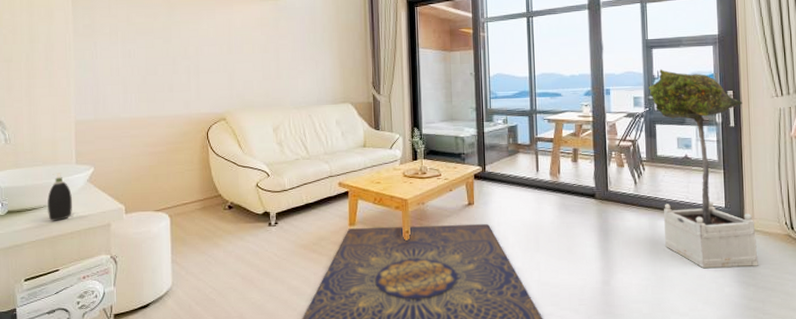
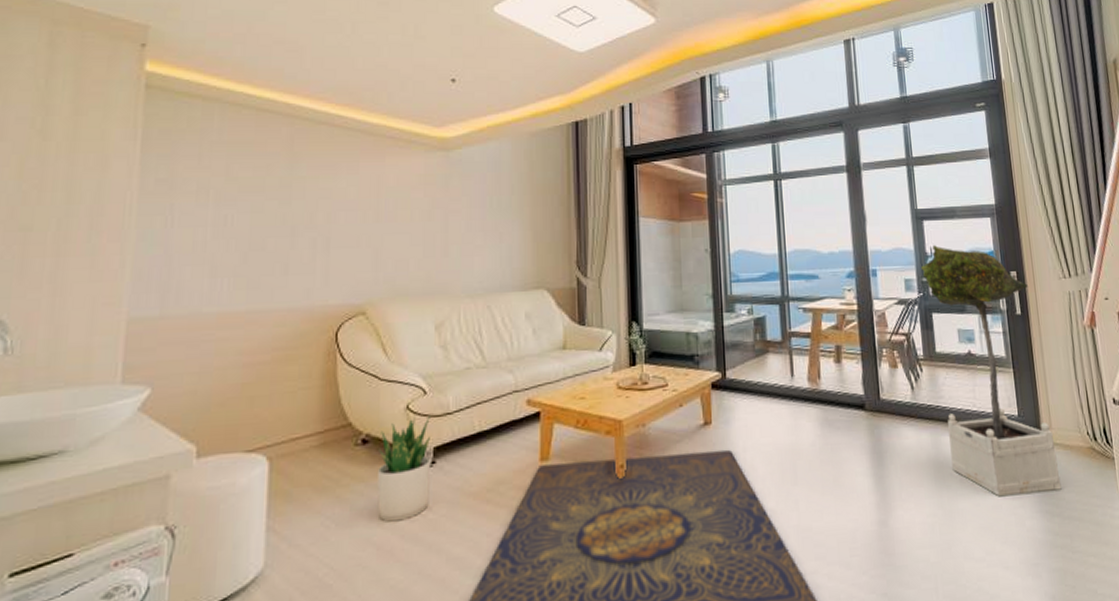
soap dispenser: present [47,173,72,221] -> none [63,398,110,475]
planter: none [240,191,275,261] -> present [377,416,431,522]

